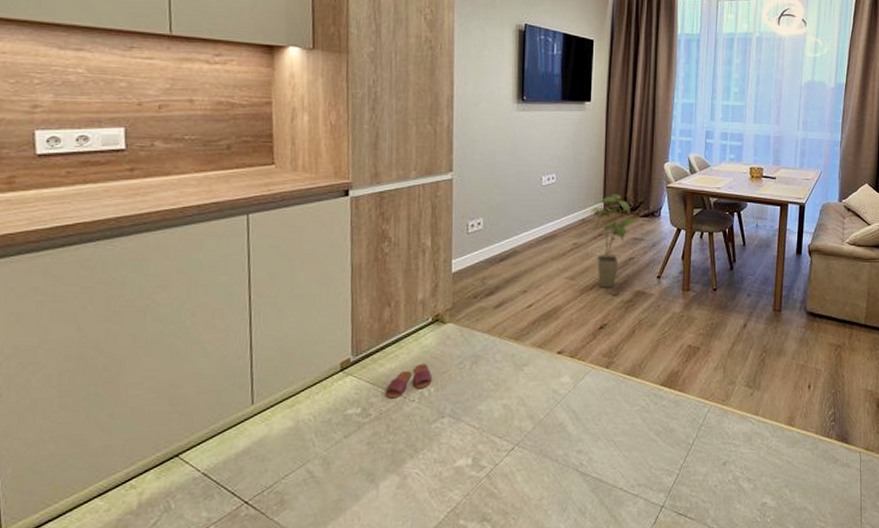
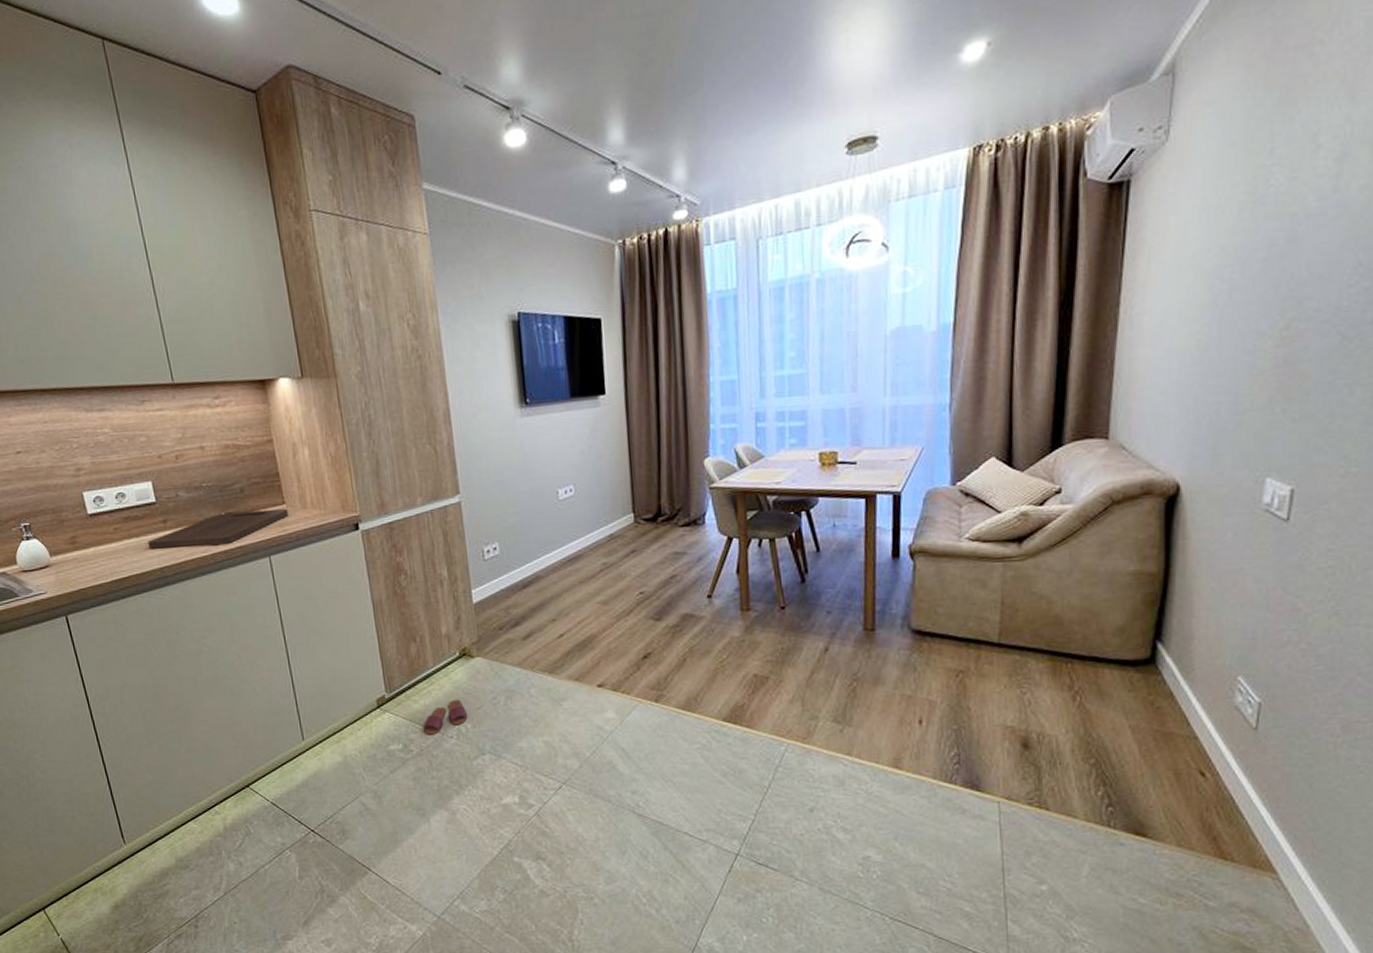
cutting board: none [106,167,276,199] -> present [148,508,288,549]
house plant: present [590,193,638,288] -> none [619,501,677,612]

